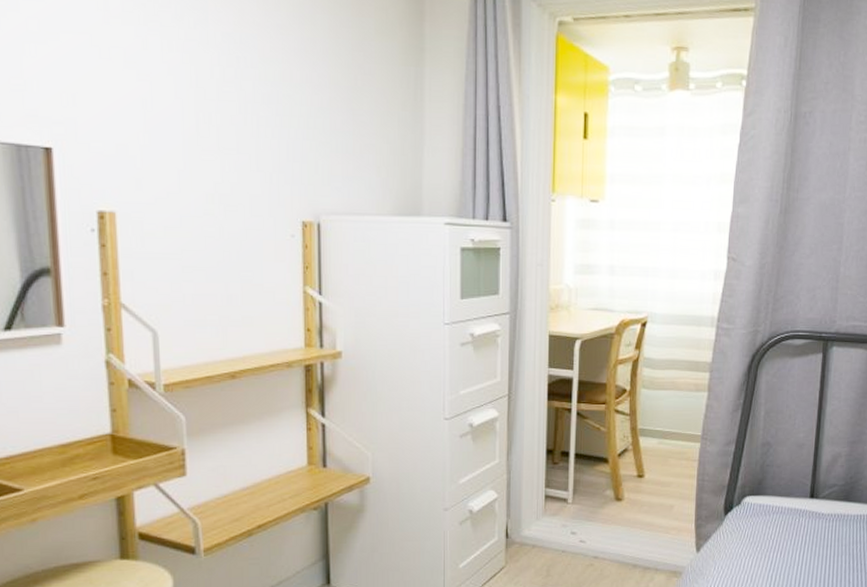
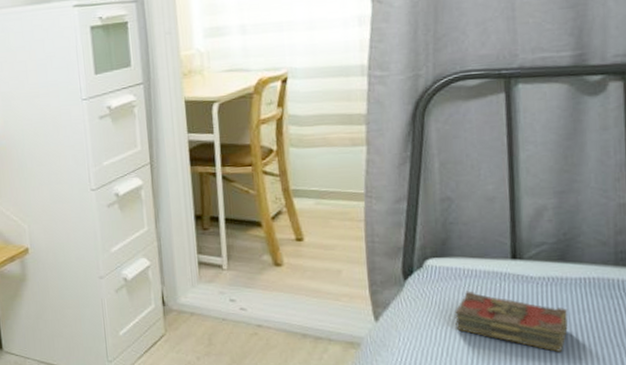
book: none [760,525,846,577] -> present [454,291,568,352]

